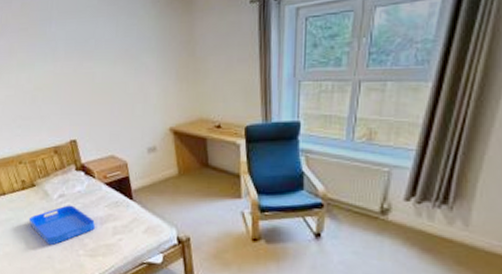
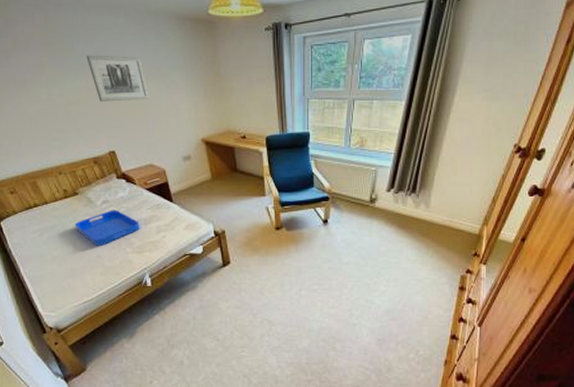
wall art: none [57,38,117,87] -> present [86,55,150,102]

